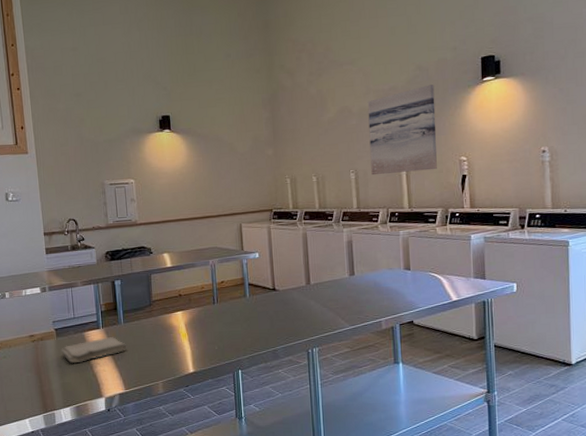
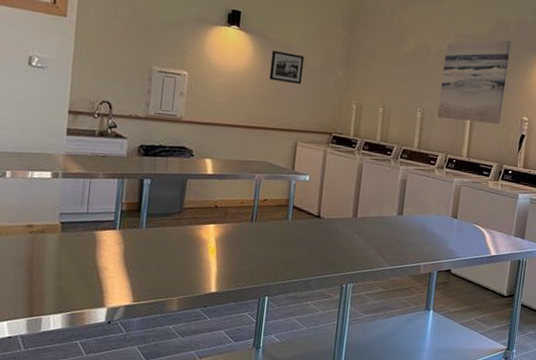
washcloth: present [61,337,127,364] -> none [64,240,145,265]
picture frame: none [203,143,235,172] -> present [269,50,305,85]

